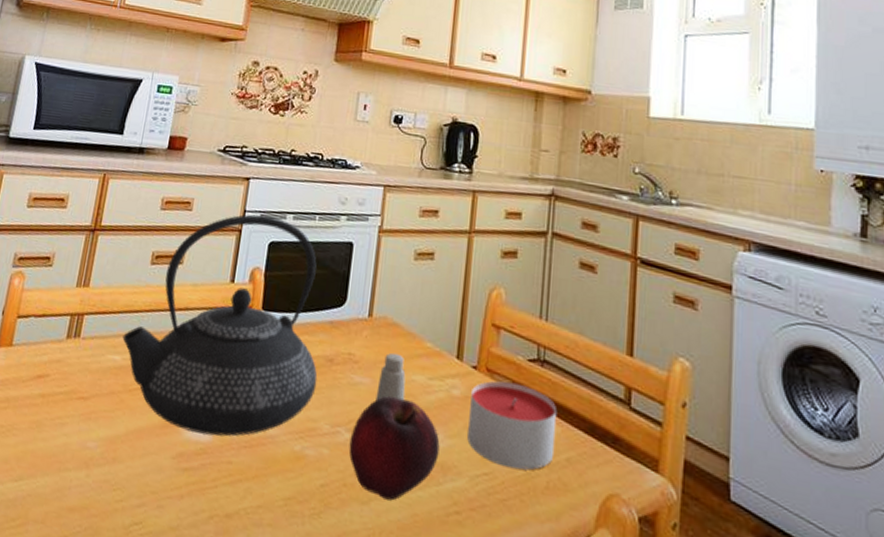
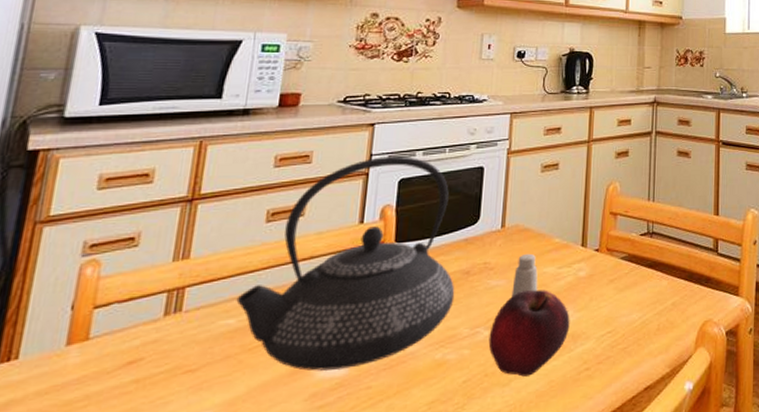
candle: present [467,381,557,471] -> none [593,255,664,323]

